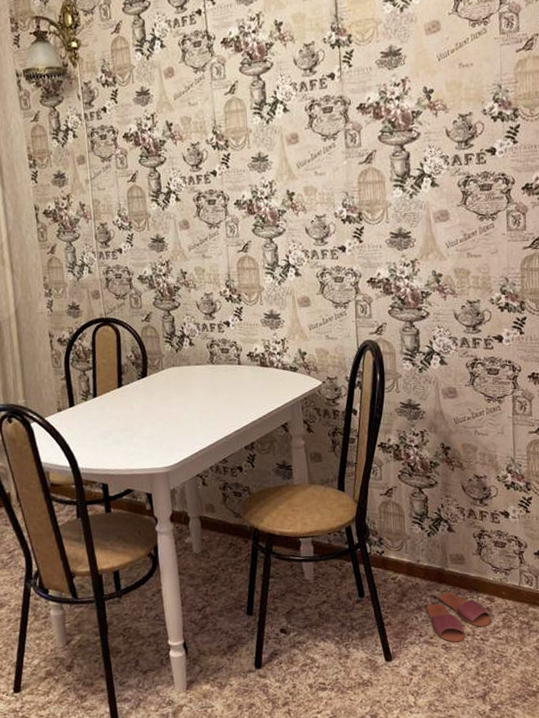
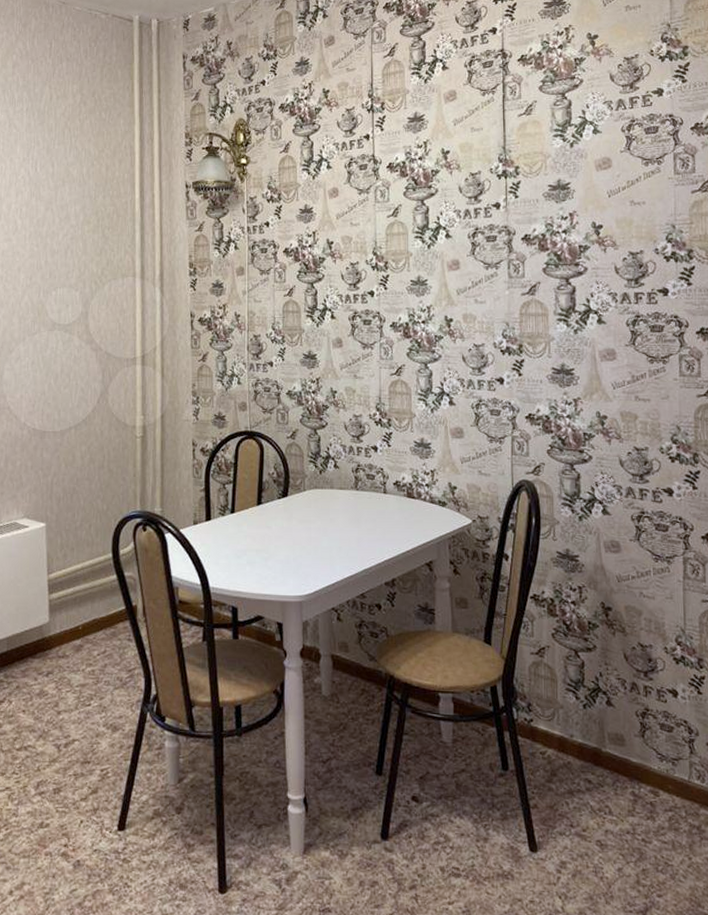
slippers: present [426,592,491,643] -> none [579,777,655,840]

